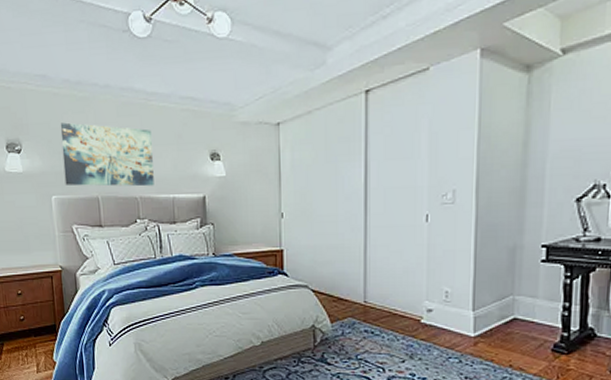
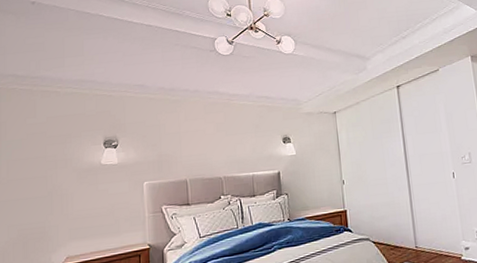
wall art: present [60,122,154,187] -> none [154,120,236,172]

